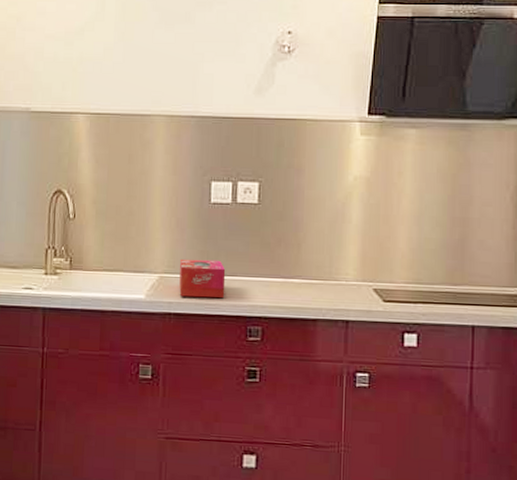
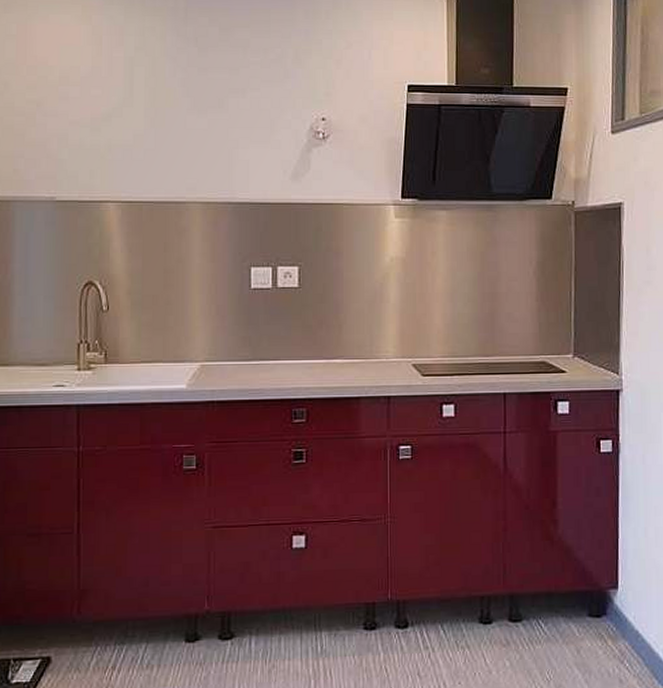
tissue box: present [179,258,226,299] -> none [222,345,269,384]

